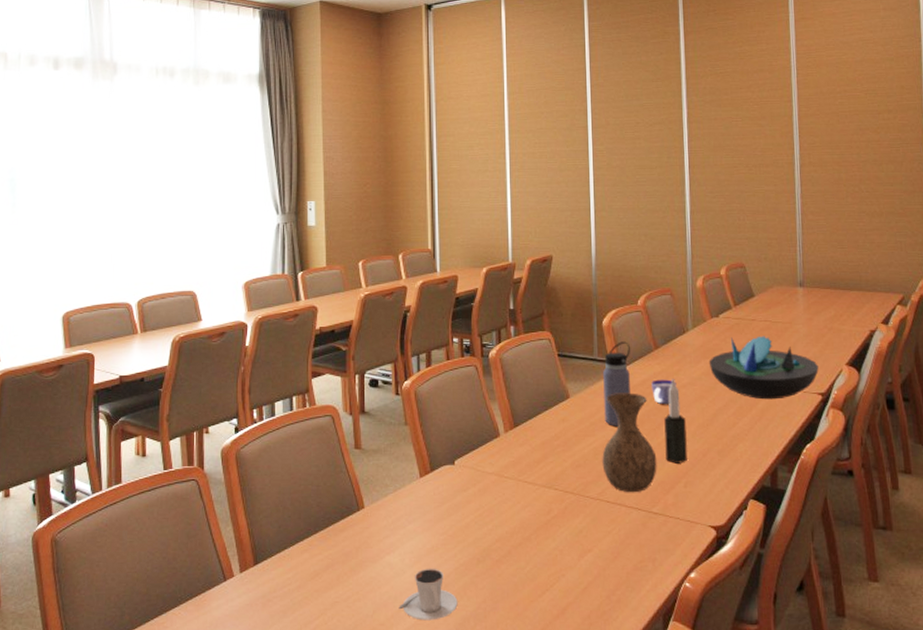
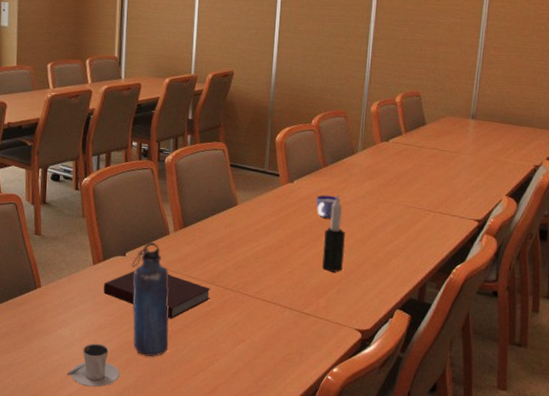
notebook: none [432,480,550,532] -> present [103,270,211,319]
water bottle: none [461,447,509,578] -> present [131,242,169,357]
water bottle: present [602,341,631,427] -> none [269,157,301,235]
vase: present [602,393,657,493] -> none [262,204,314,295]
decorative bowl: present [708,336,819,400] -> none [373,161,479,222]

